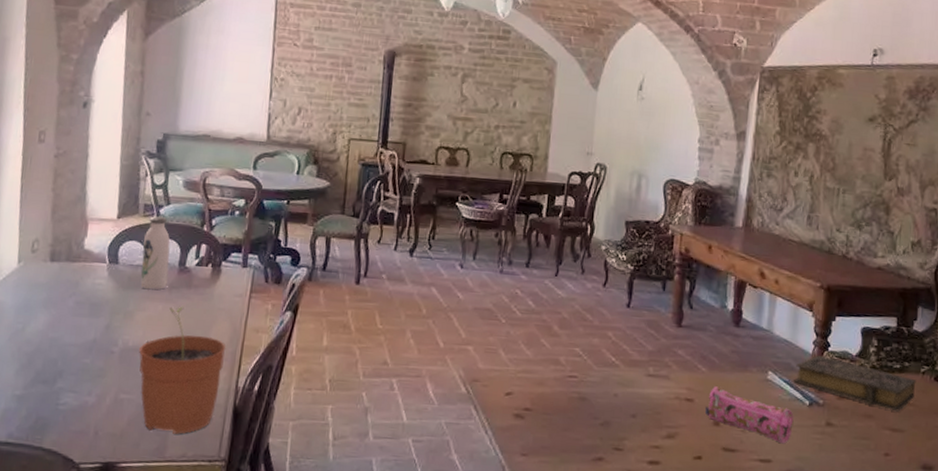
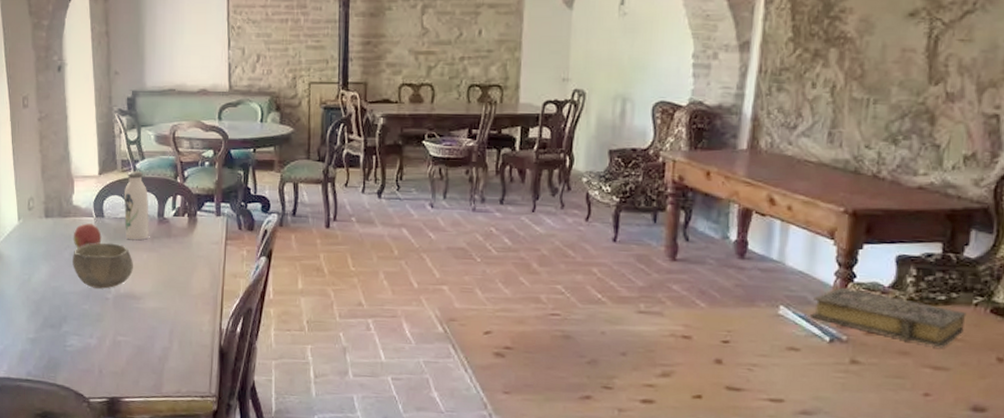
bowl: none [76,291,147,341] -> present [73,242,133,289]
fruit: none [80,269,114,297] -> present [73,223,102,249]
plant pot: present [139,306,226,434] -> none [130,254,208,373]
pencil case: present [704,386,794,444] -> none [704,322,811,383]

